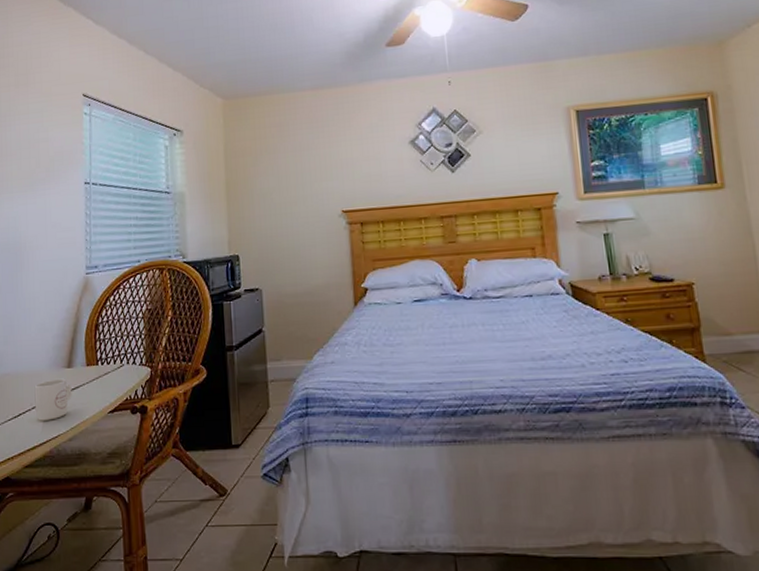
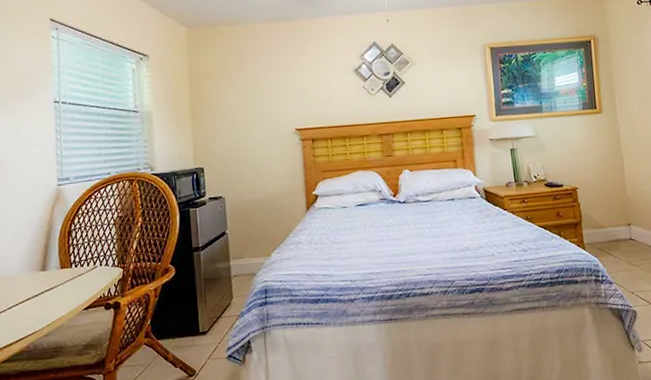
mug: present [34,378,72,421] -> none [9,280,47,320]

